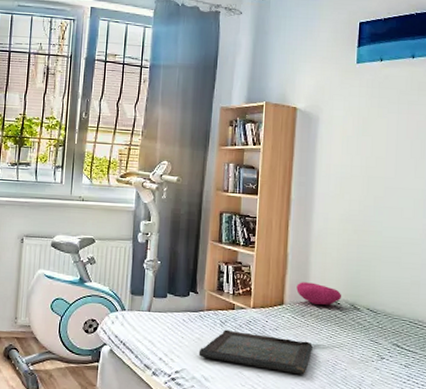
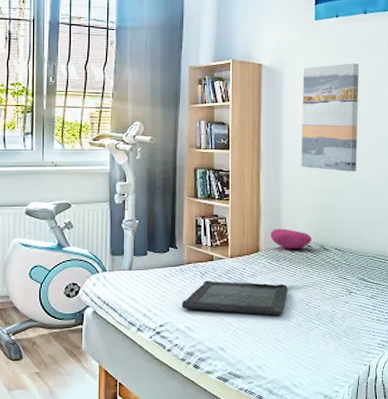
wall art: none [333,110,403,227] -> present [301,63,359,171]

